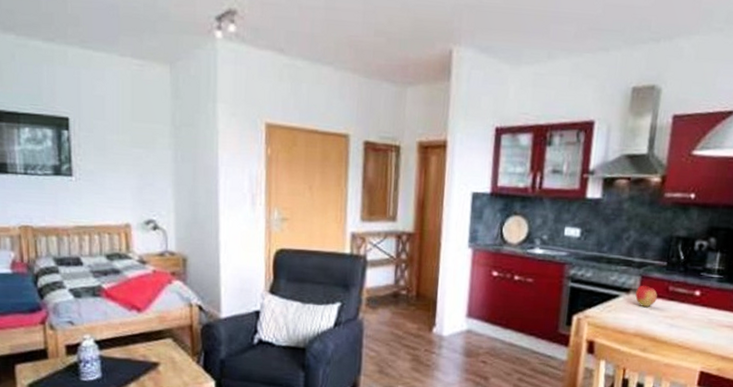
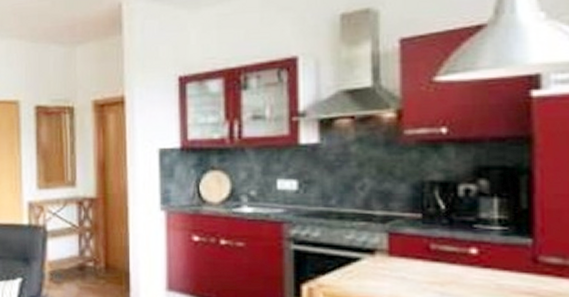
apple: present [635,285,657,307] -> none [384,244,415,271]

